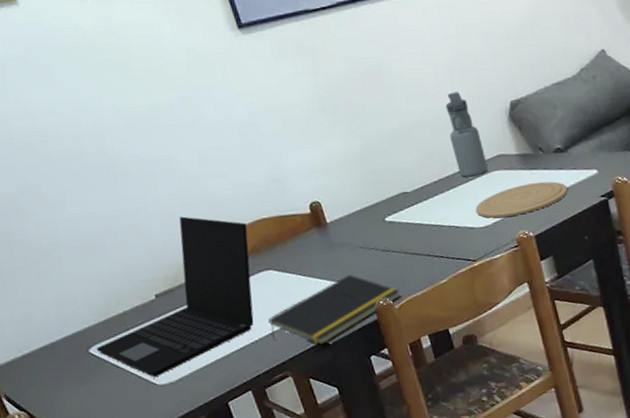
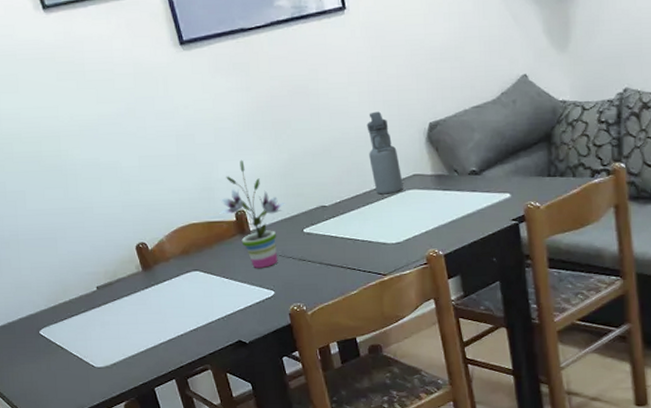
laptop: present [96,216,254,378] -> none [45,217,181,361]
notepad: present [268,274,401,345] -> none [193,280,314,343]
potted plant: none [292,148,365,263] -> present [219,160,286,268]
plate: present [475,181,568,218] -> none [389,202,480,236]

